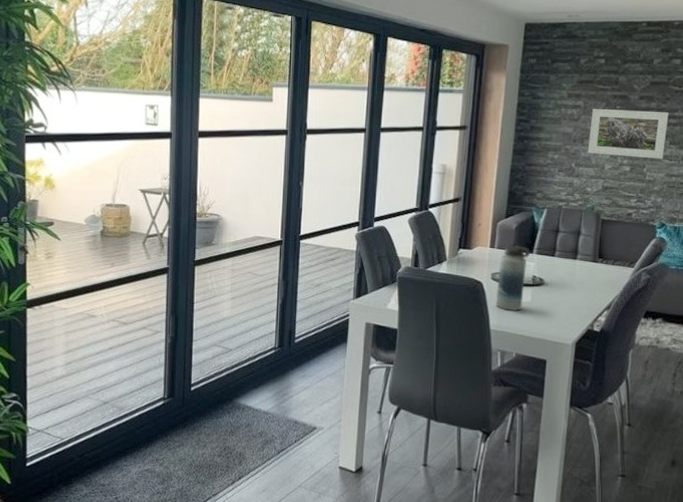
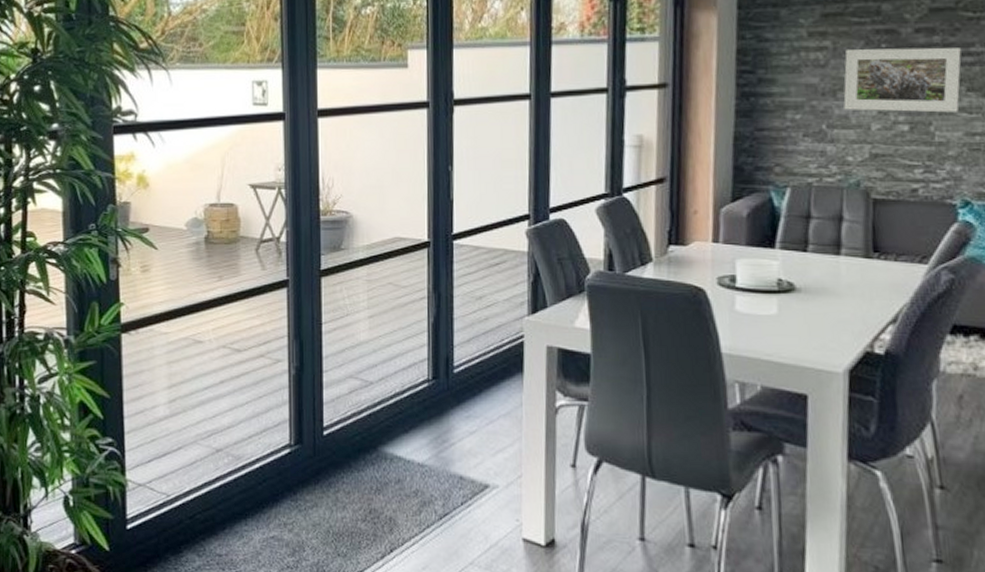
water bottle: present [496,242,531,311] -> none [726,234,772,327]

